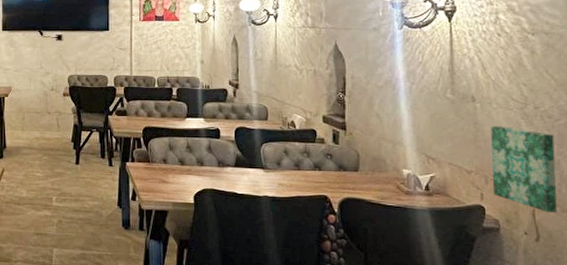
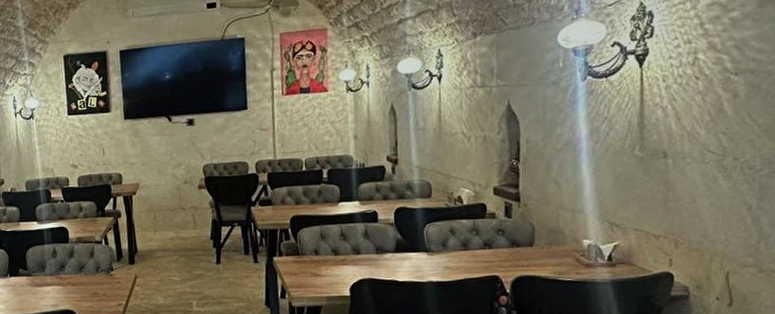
wall art: present [490,125,557,213] -> none [682,182,755,274]

